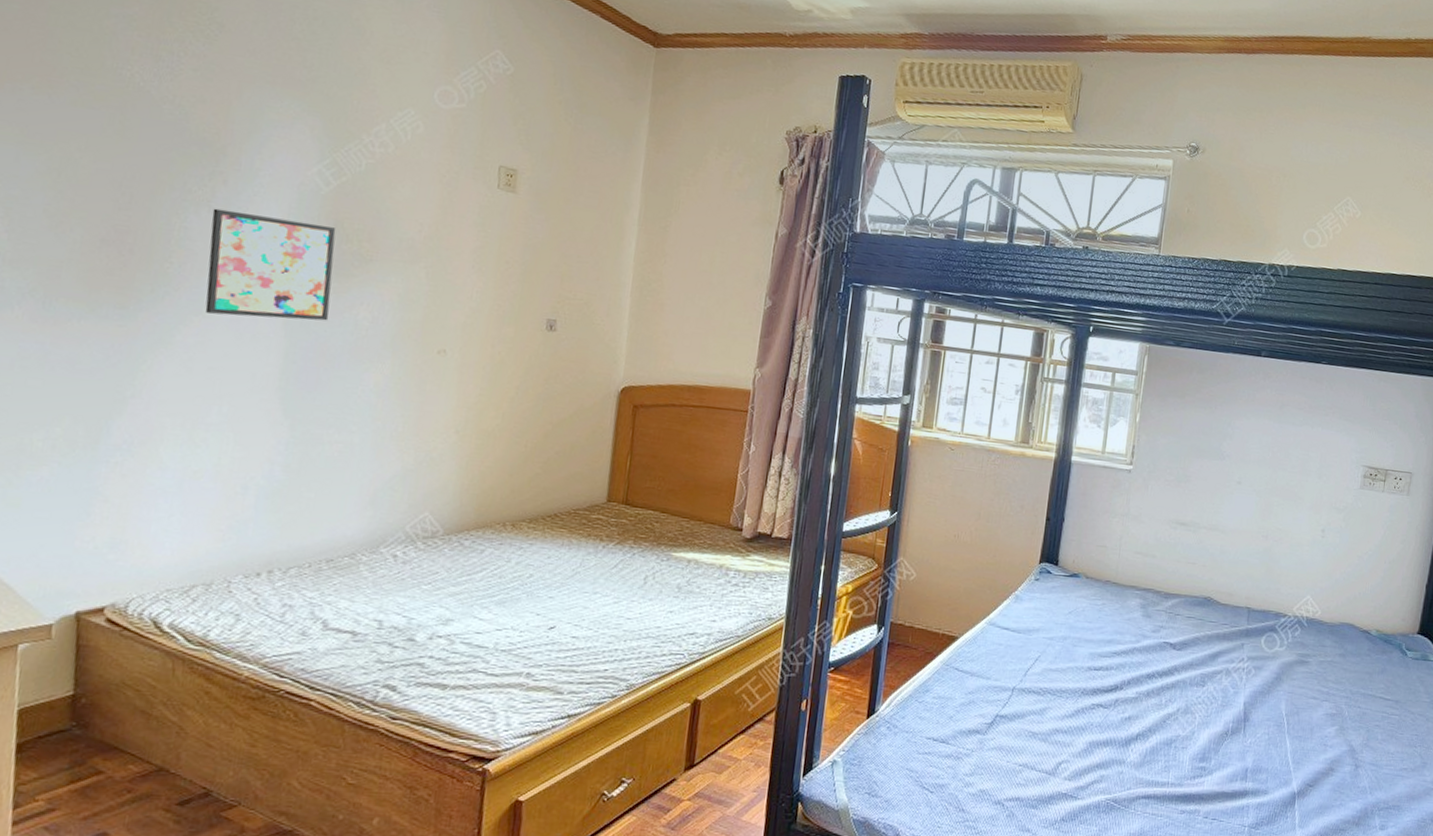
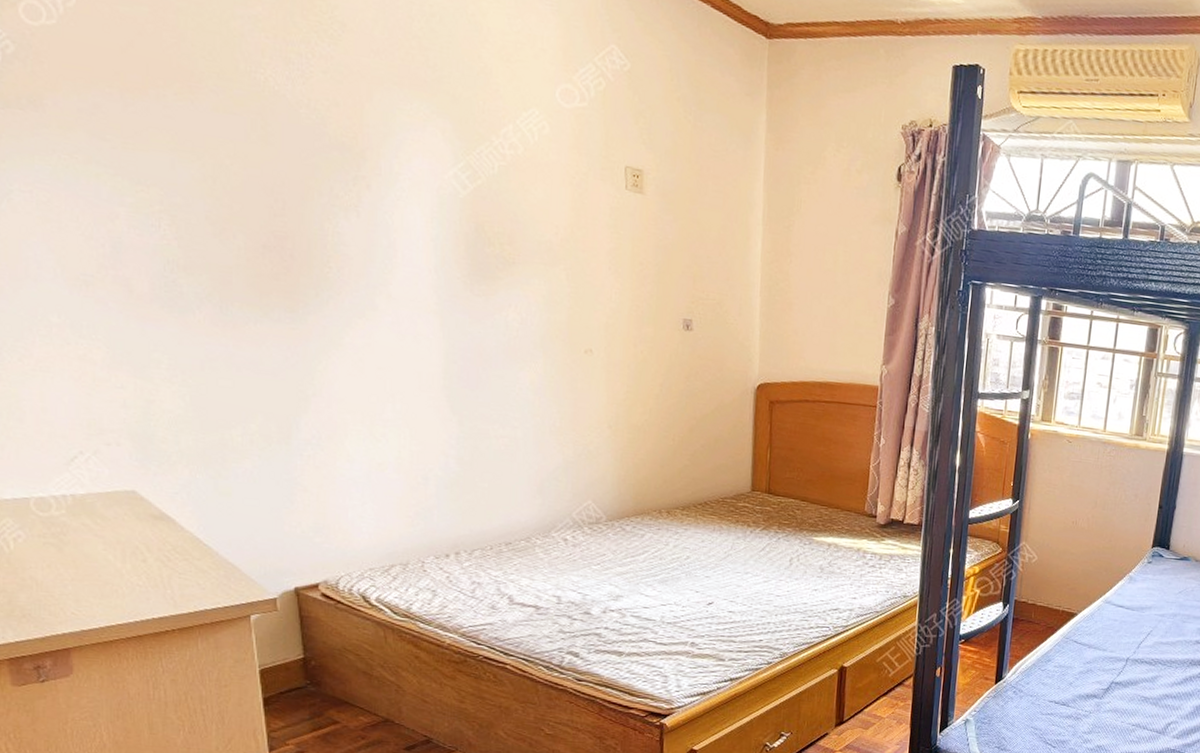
wall art: present [205,208,336,321] -> none [361,213,481,323]

